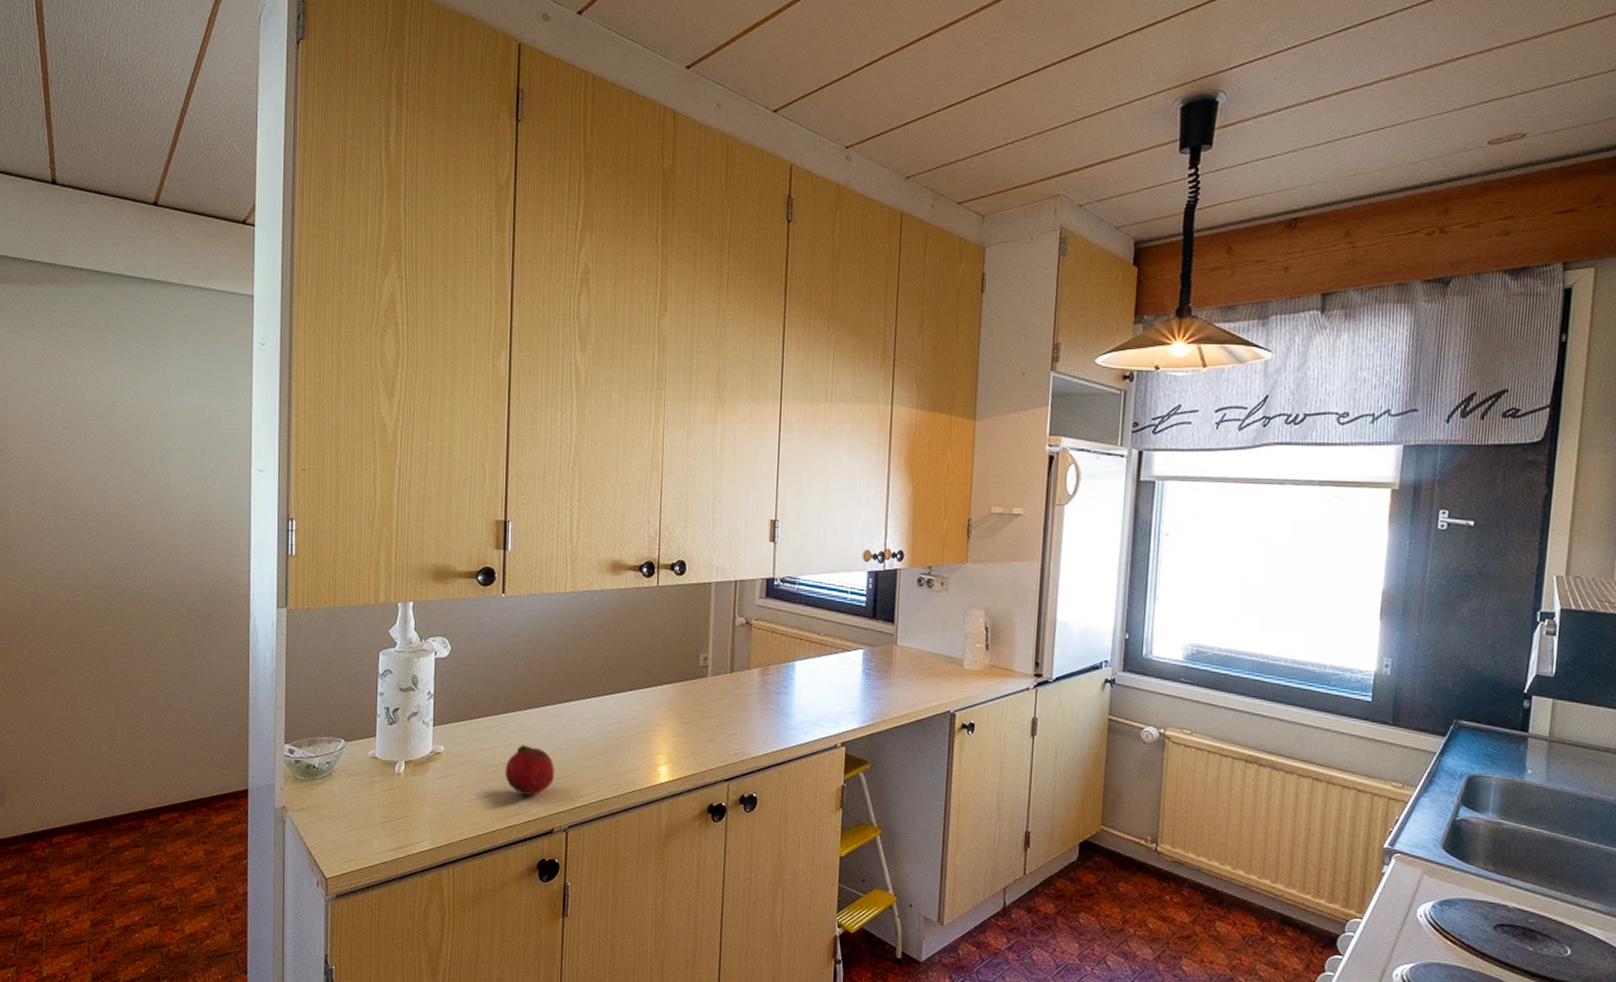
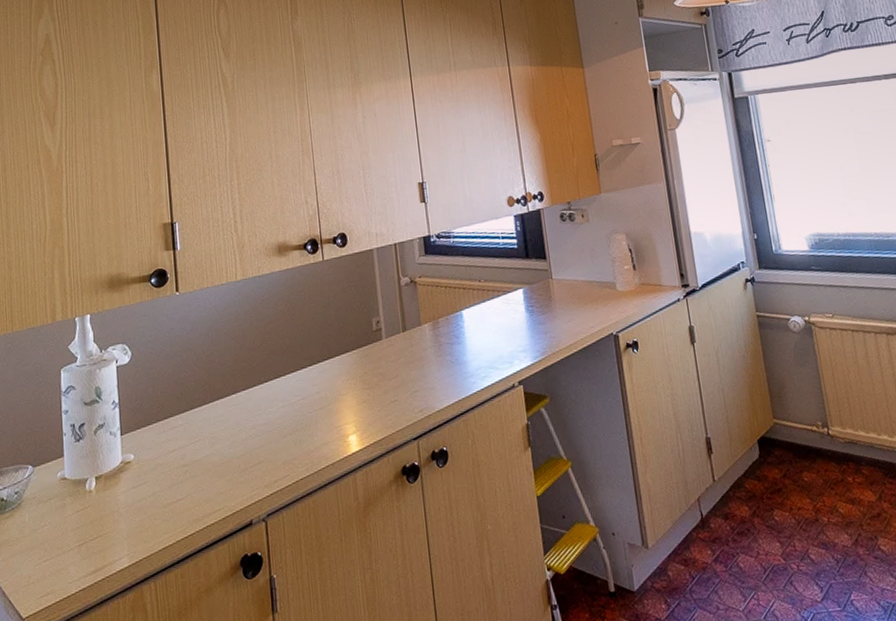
fruit: present [505,745,555,795] -> none [196,438,248,490]

